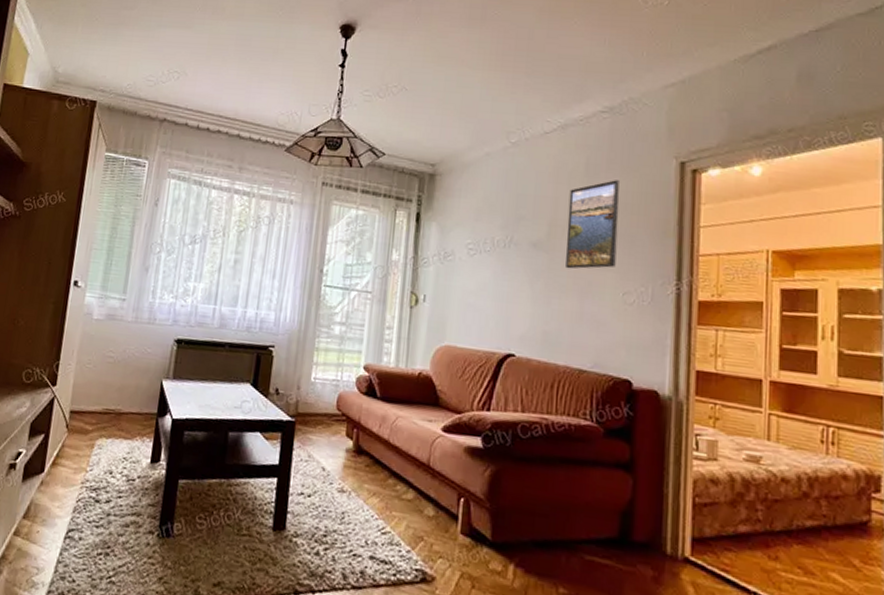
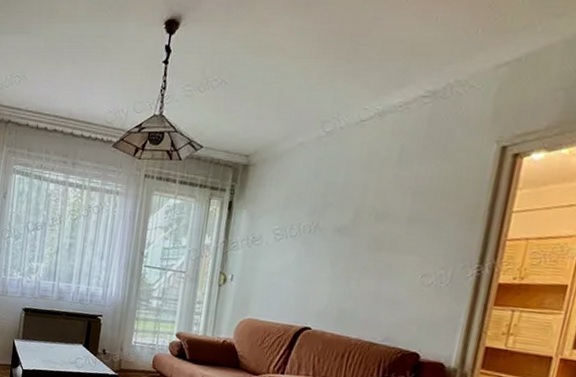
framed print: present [566,180,621,269] -> none [367,166,434,253]

